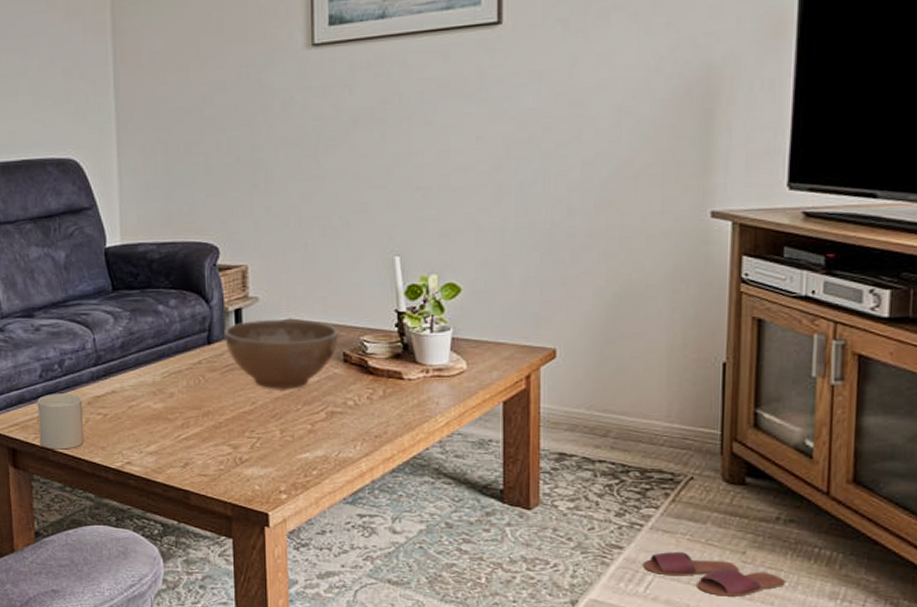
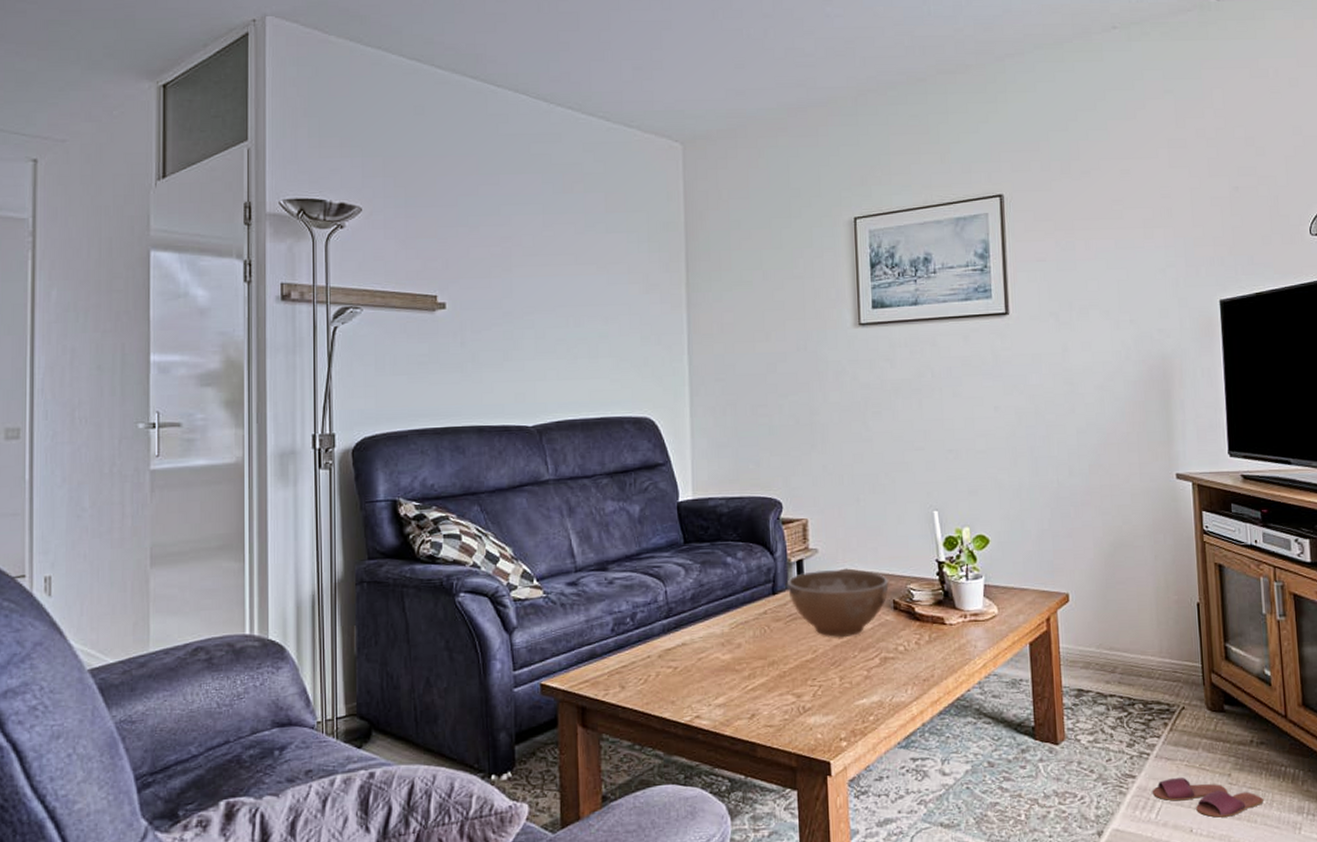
mug: present [37,393,84,450] -> none [608,647,654,706]

